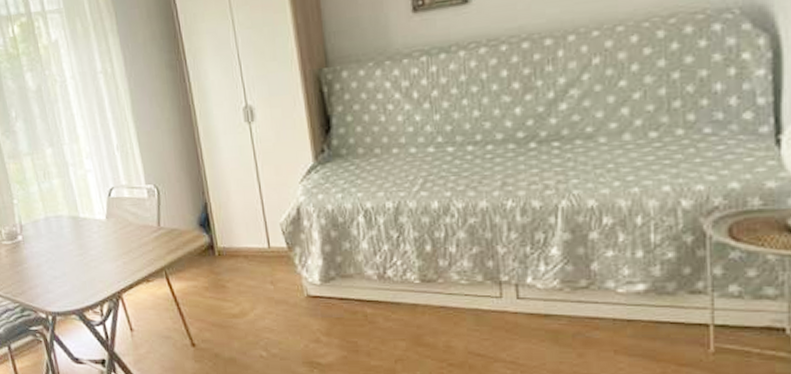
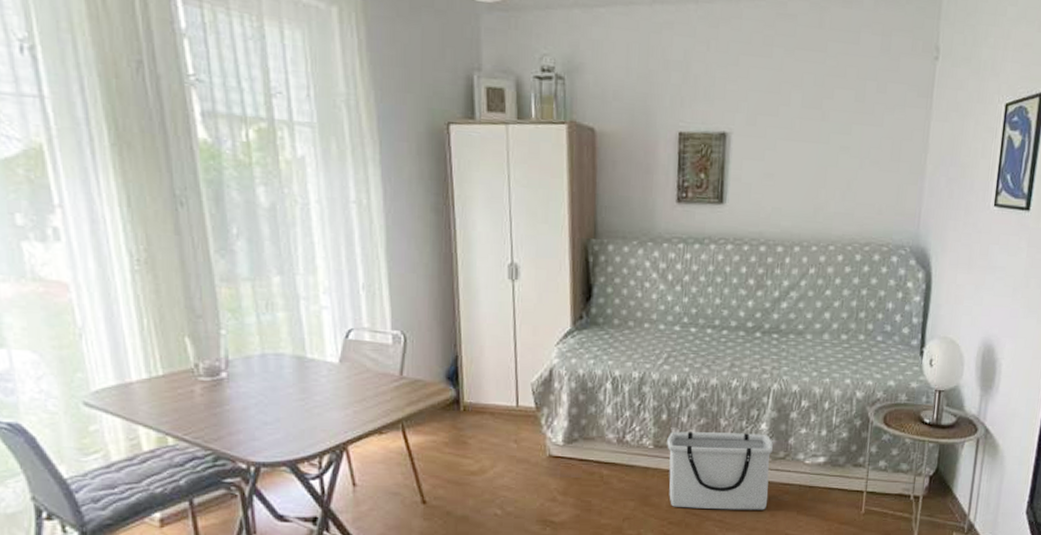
storage bin: none [435,260,572,350] -> present [667,431,773,510]

